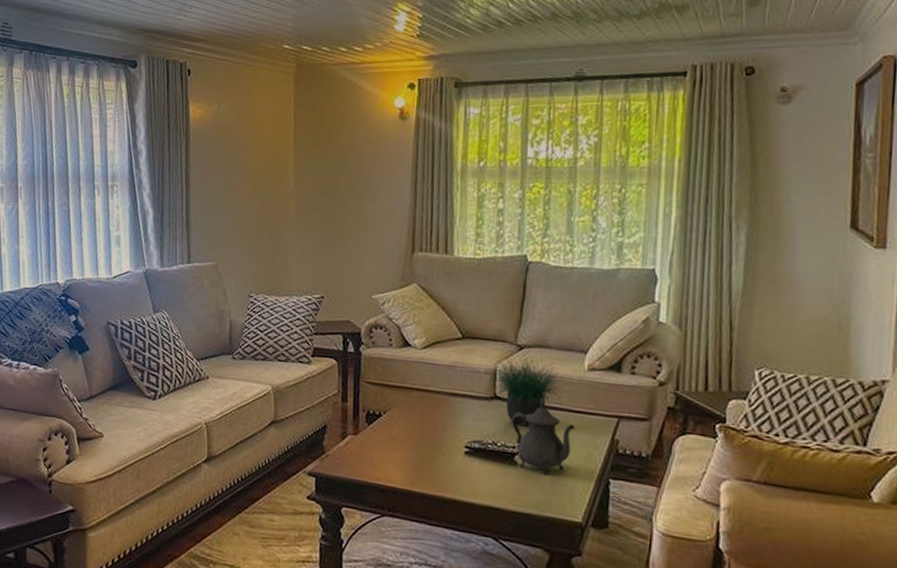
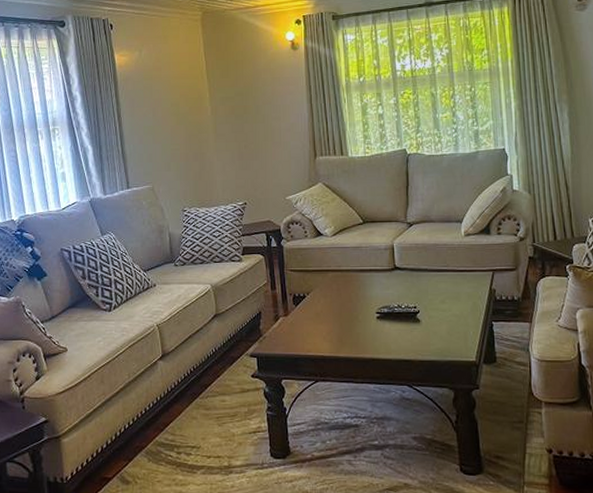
potted plant: present [487,344,563,427] -> none [387,222,448,289]
teapot: present [511,397,576,476] -> none [410,263,461,327]

